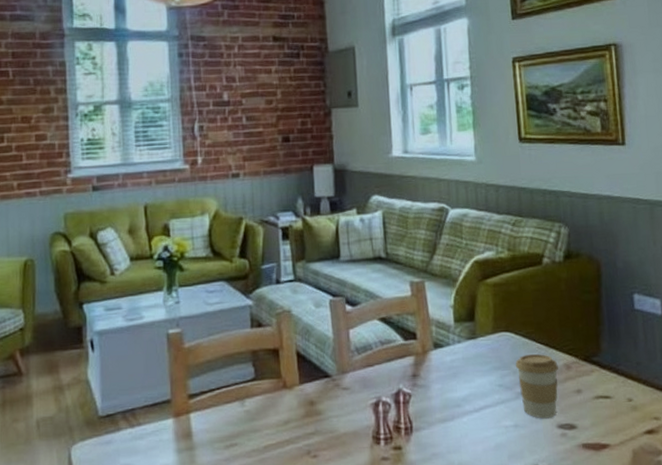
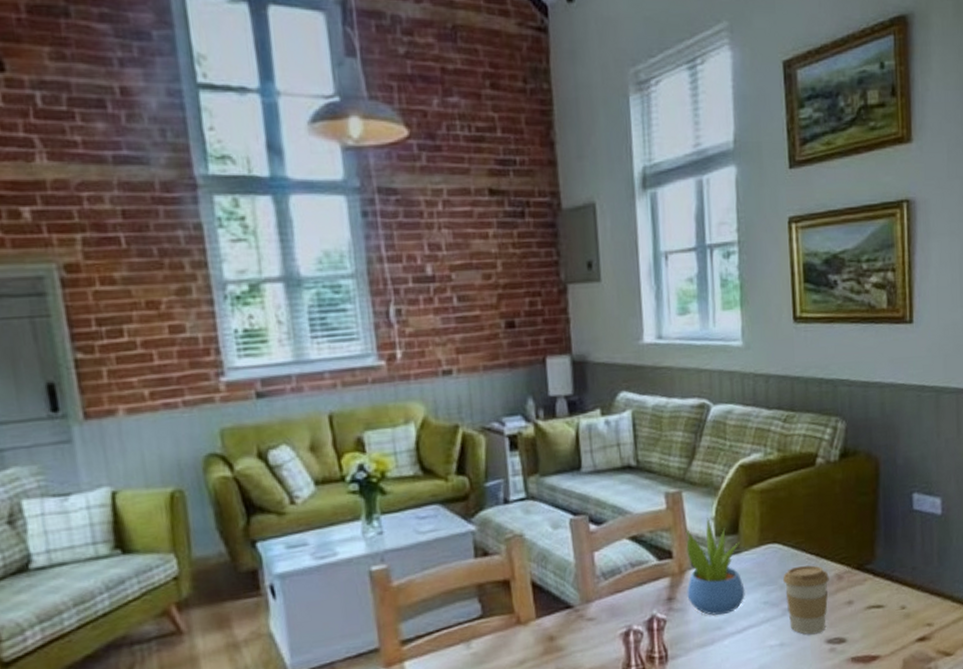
succulent plant: none [428,305,482,394] -> present [685,518,745,616]

